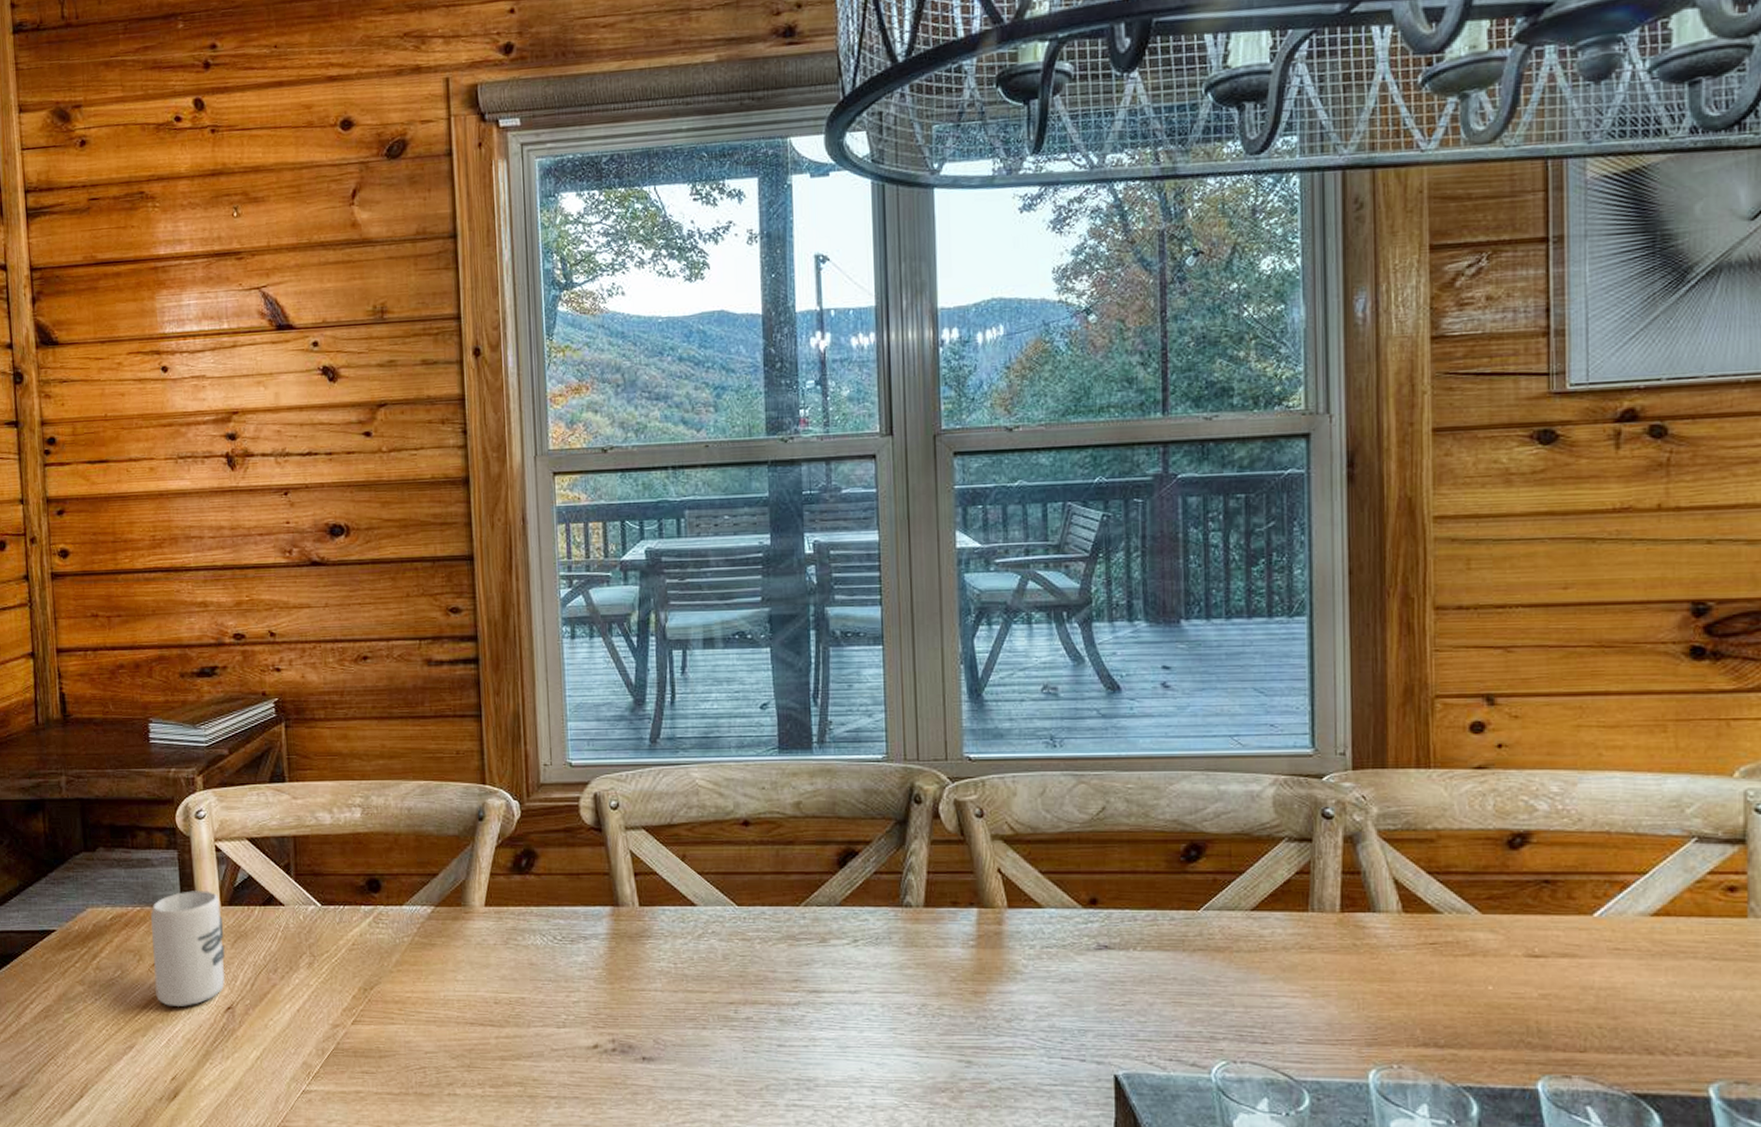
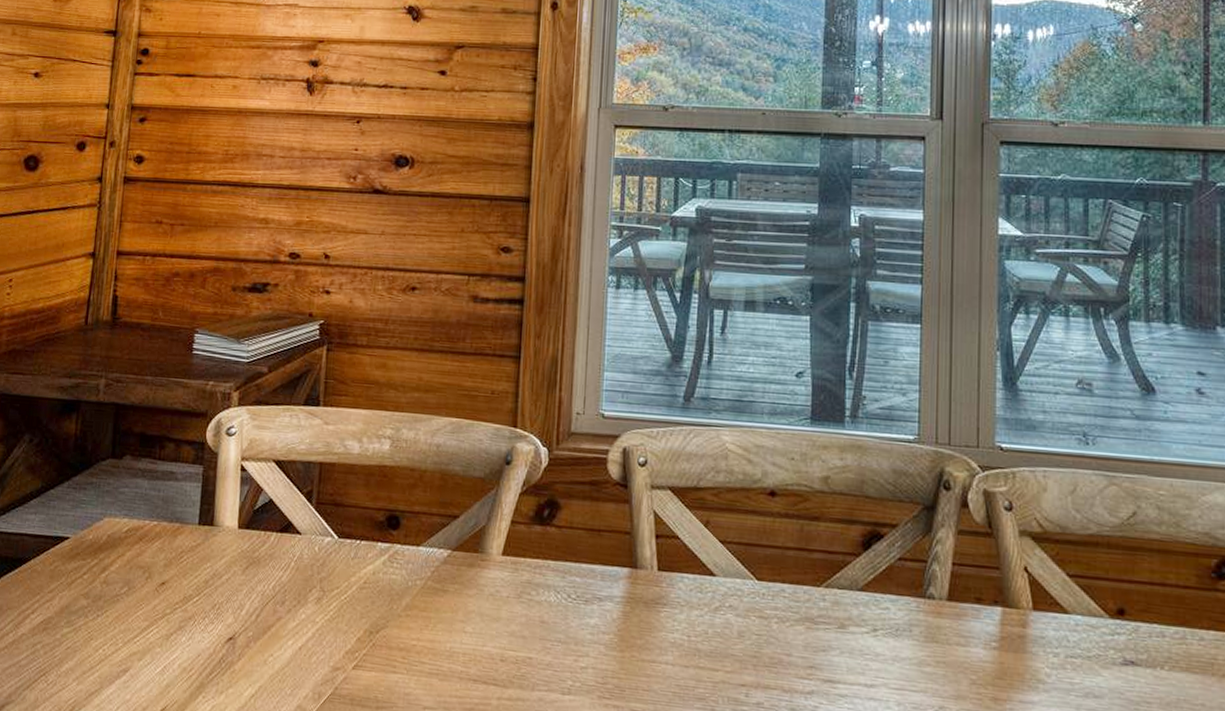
cup: present [151,891,225,1008] -> none [159,509,238,633]

